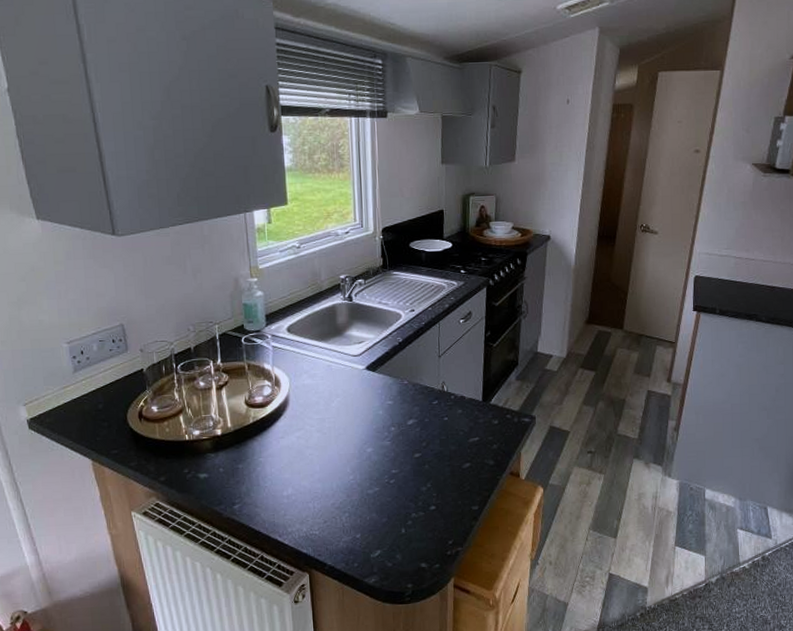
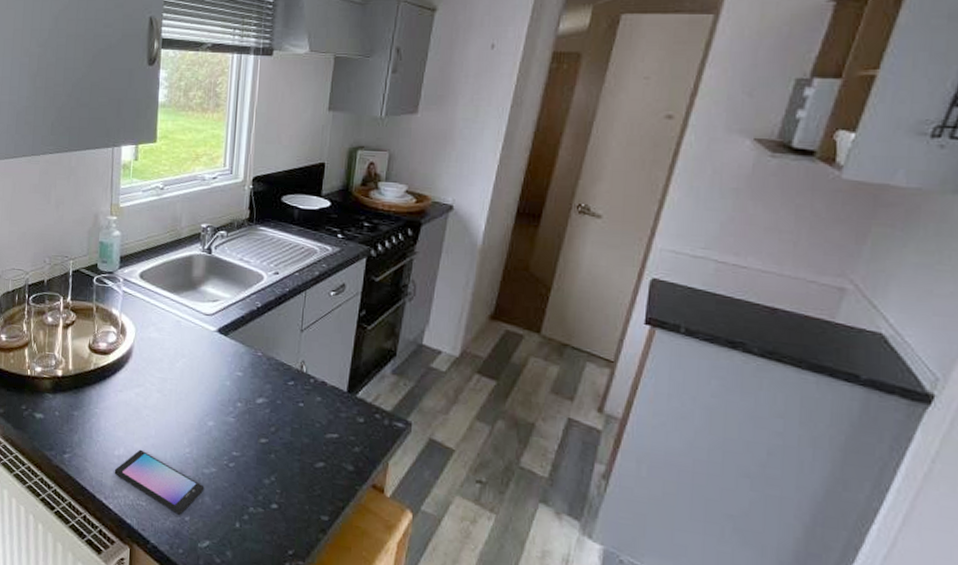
smartphone: none [285,485,371,535] -> present [114,449,205,515]

